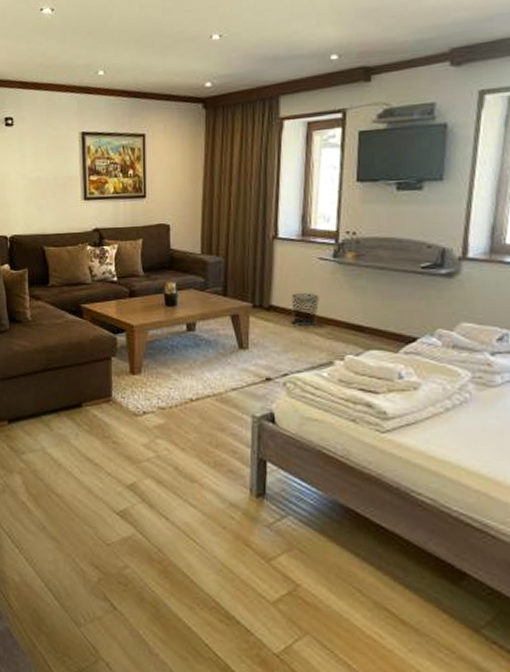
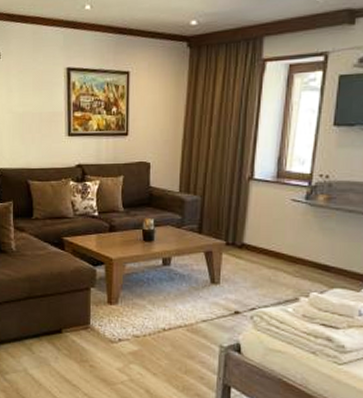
waste bin: present [291,293,320,326] -> none [262,233,291,264]

